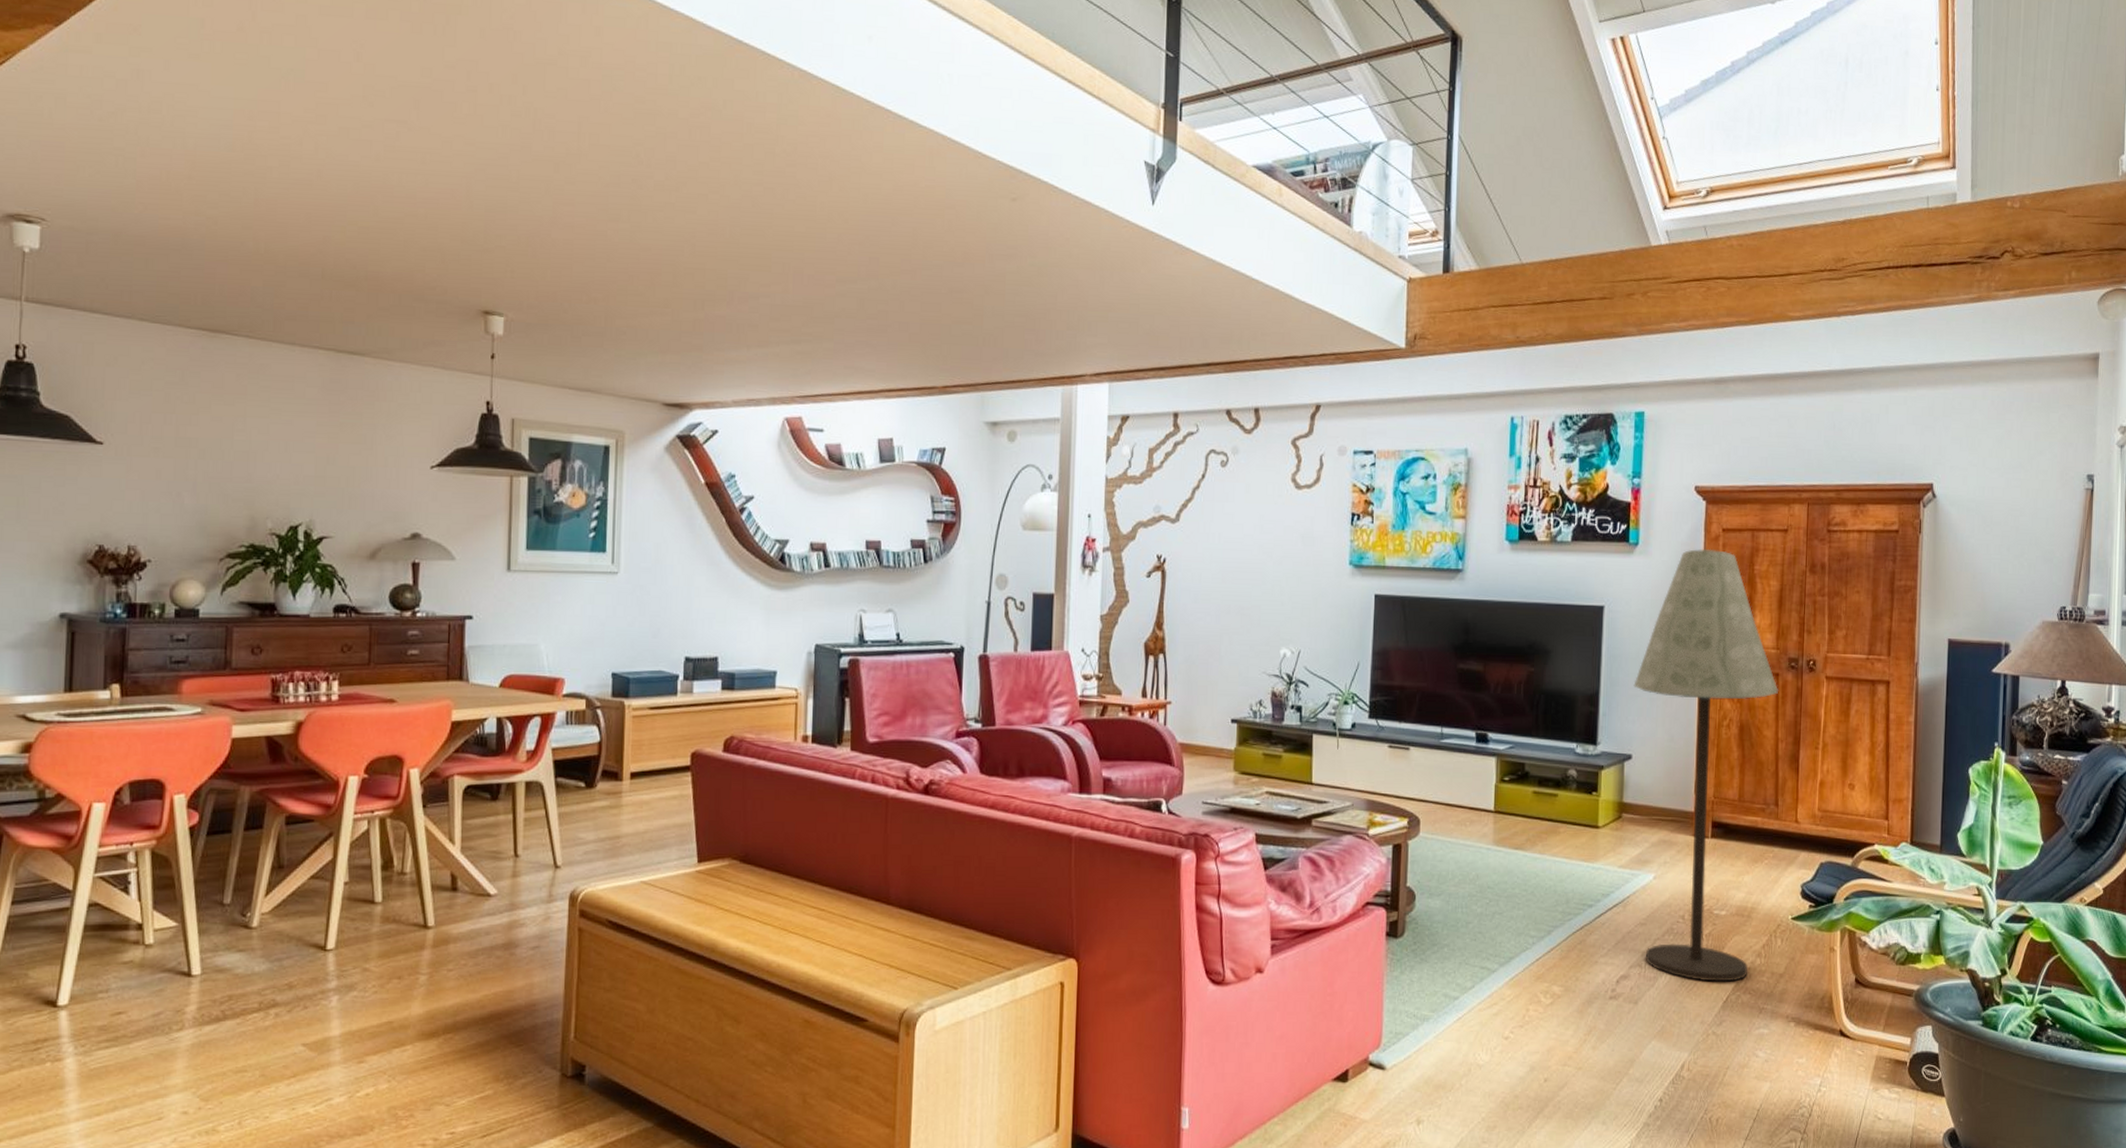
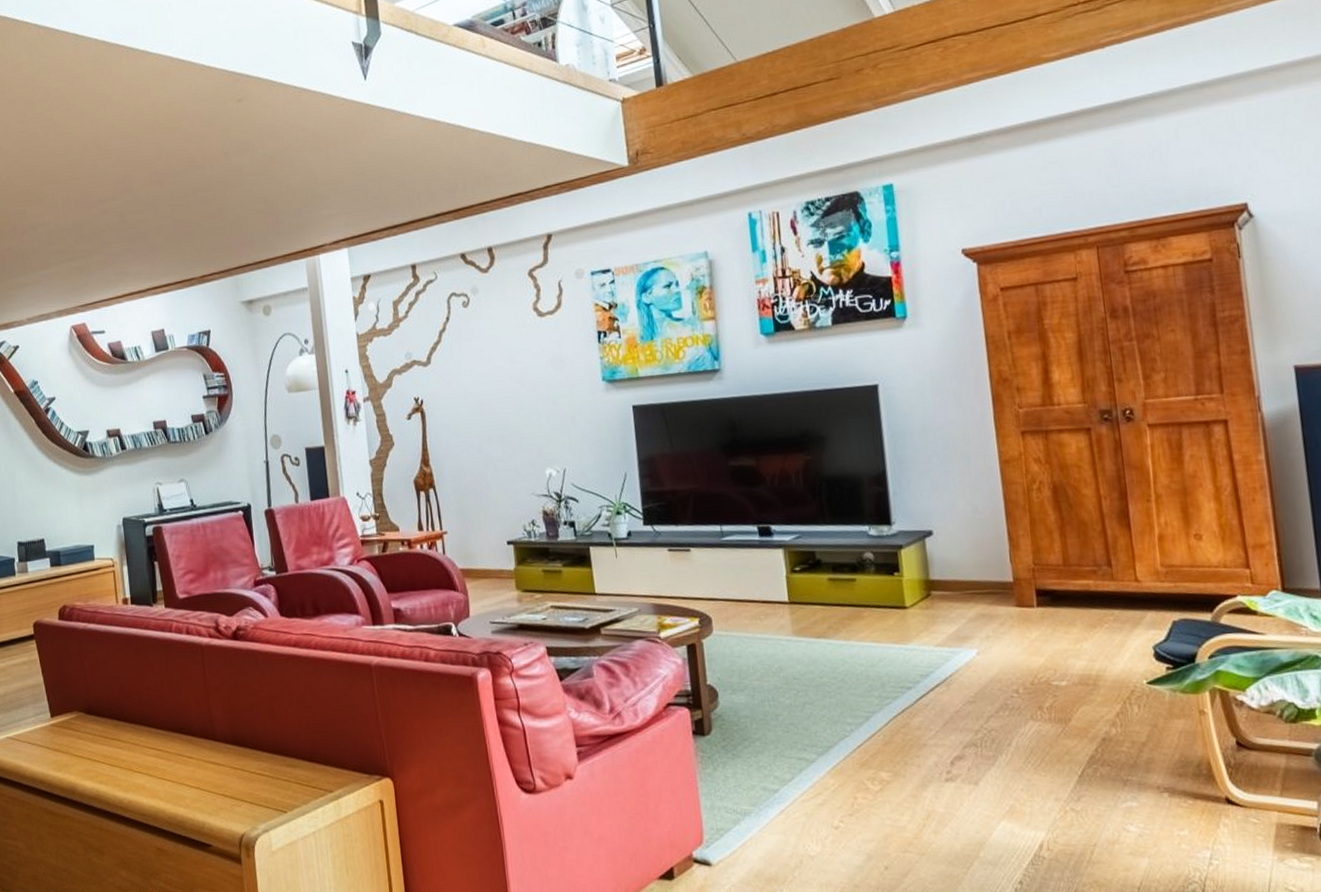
floor lamp: present [1633,548,1779,982] -> none [923,310,1103,757]

